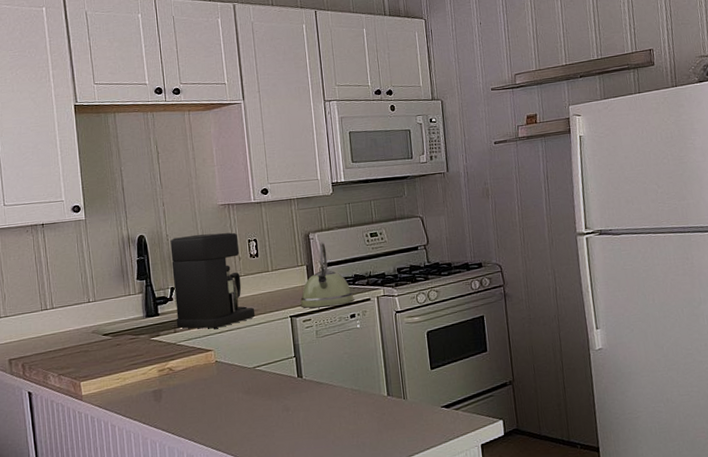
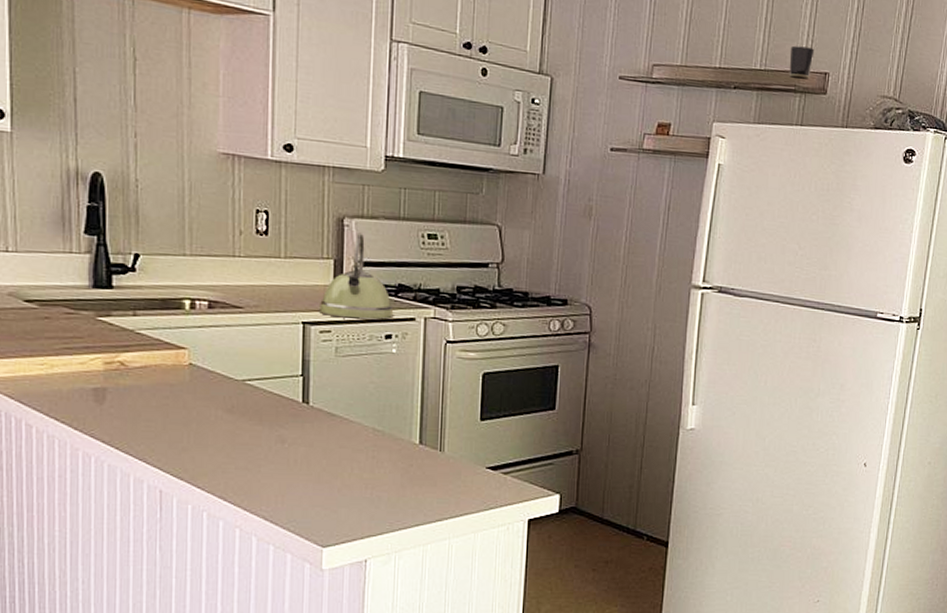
coffee maker: present [170,232,256,329] -> none [137,185,254,320]
mug: none [618,33,639,60] -> present [789,45,815,80]

